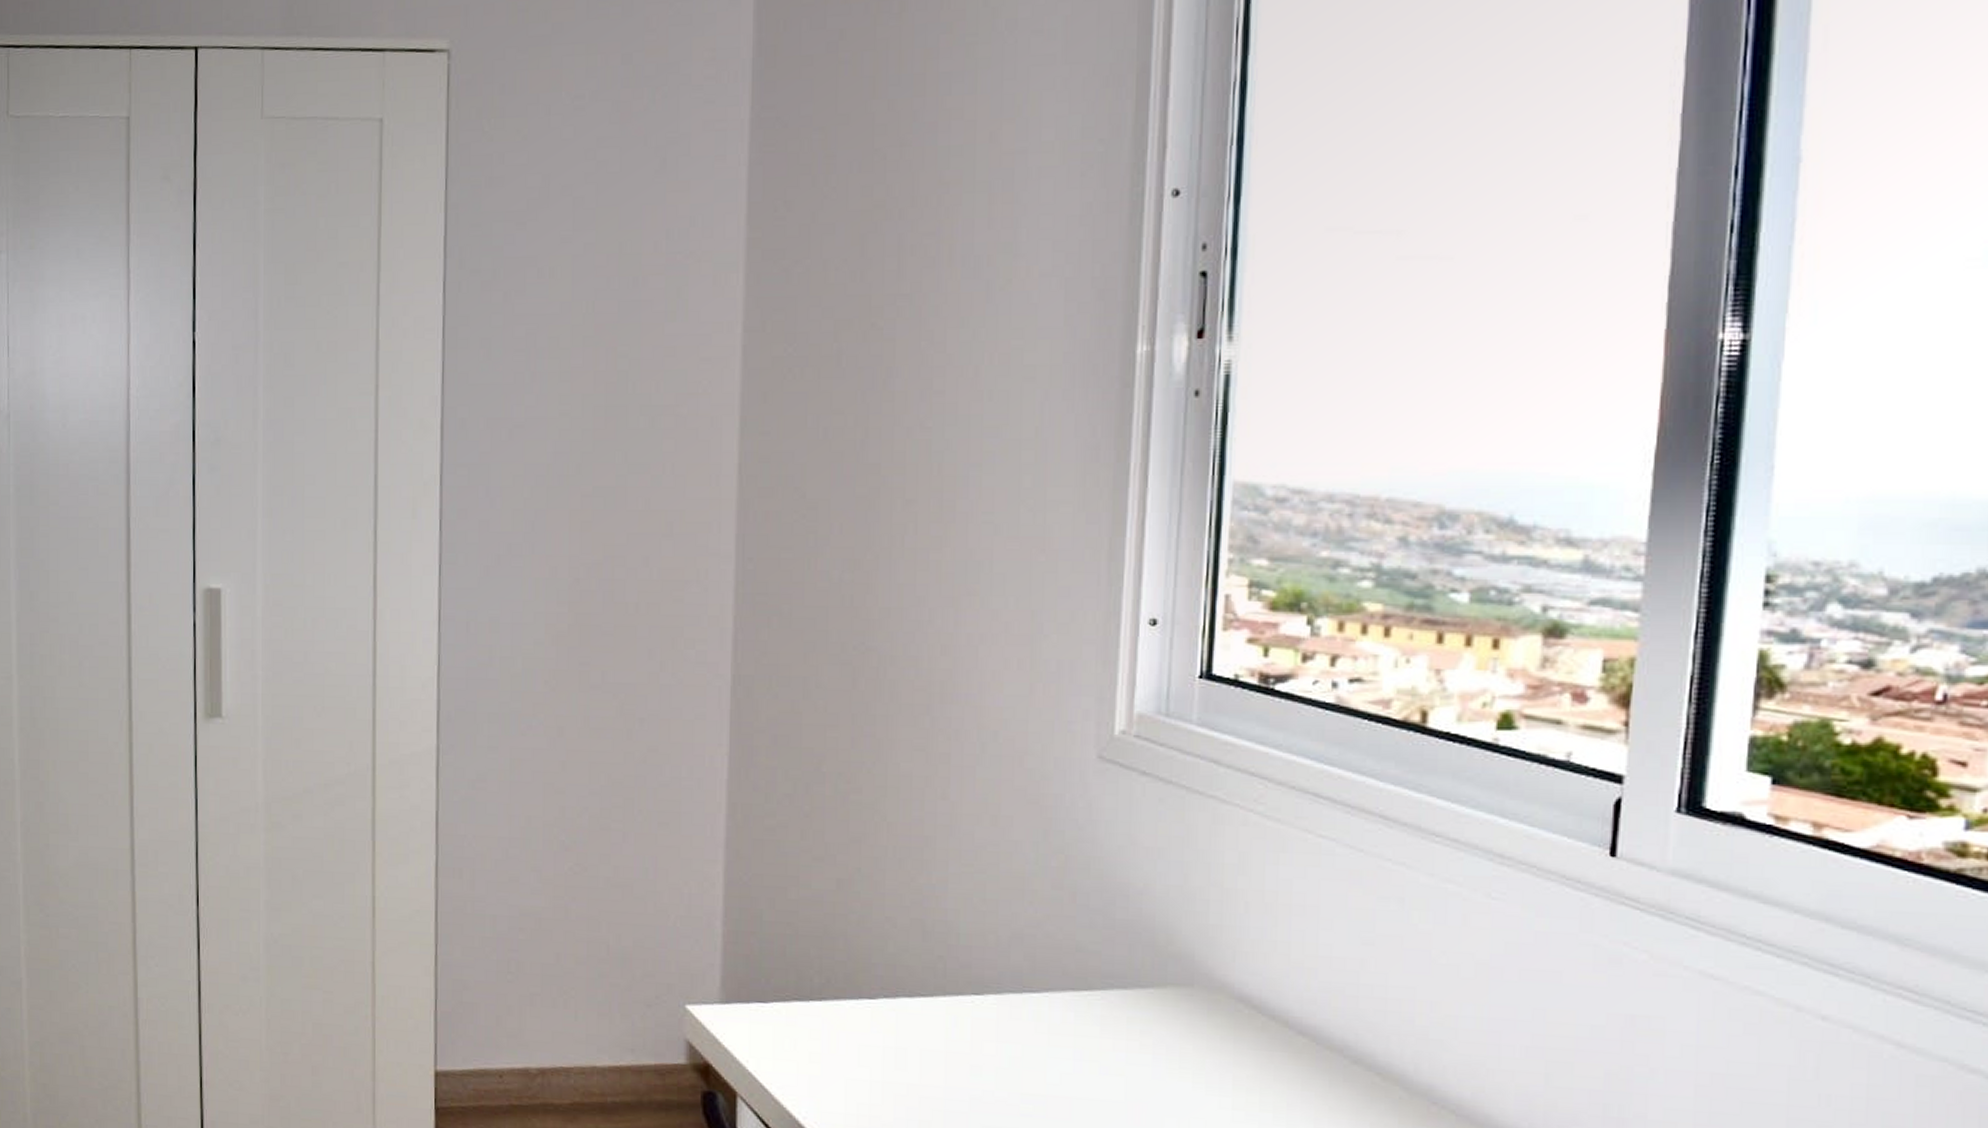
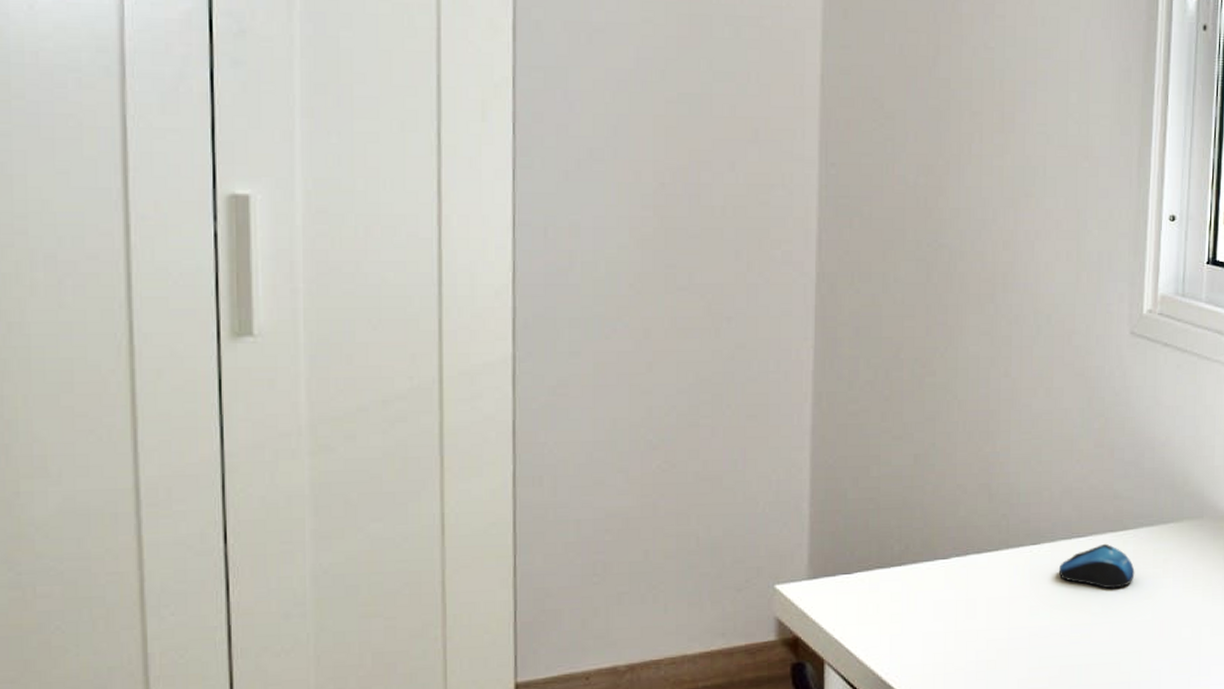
computer mouse: none [1006,1003,1103,1058] -> present [1058,543,1135,589]

